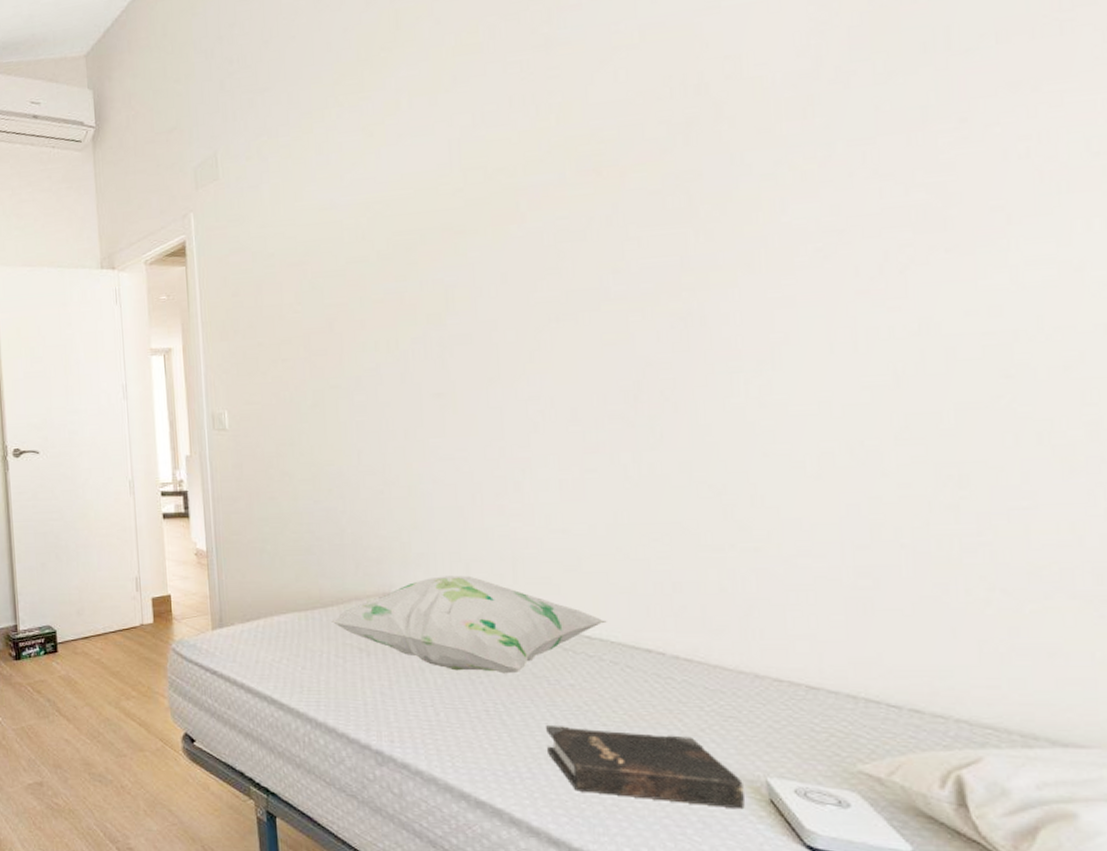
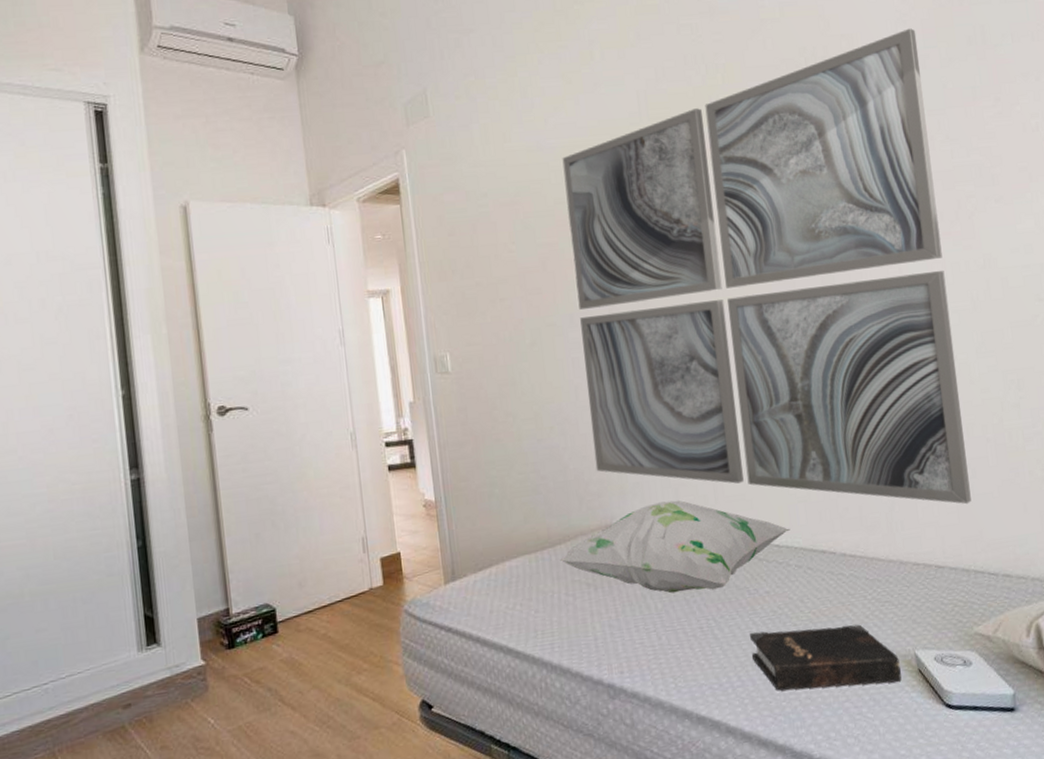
wall art: none [357,39,869,620] -> present [562,28,971,505]

